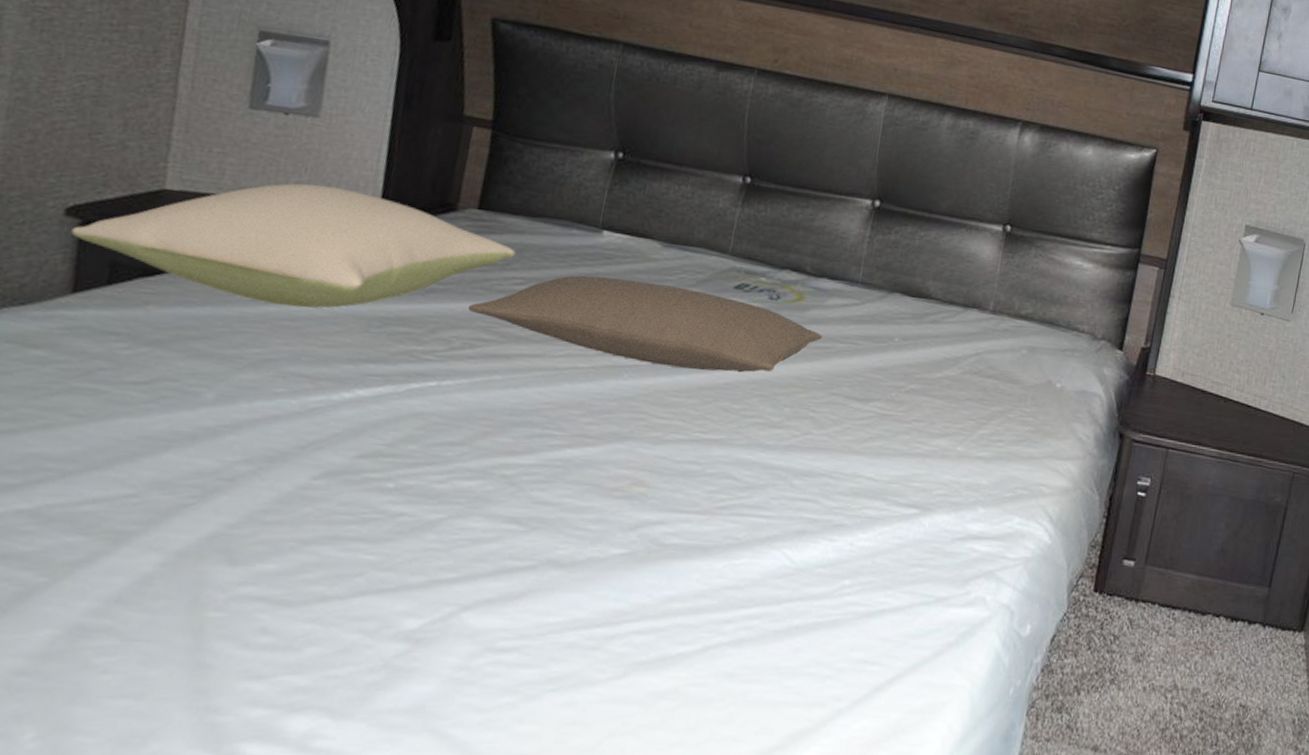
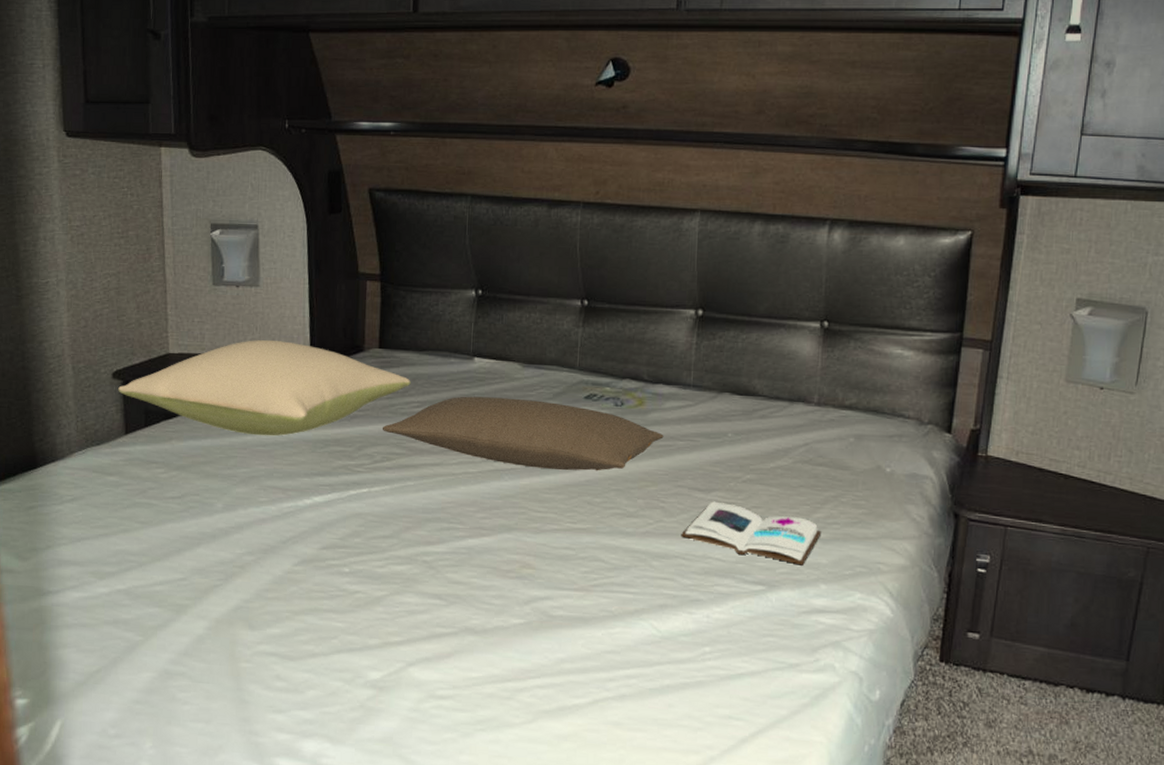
book: none [830,412,985,487] -> present [681,501,822,566]

